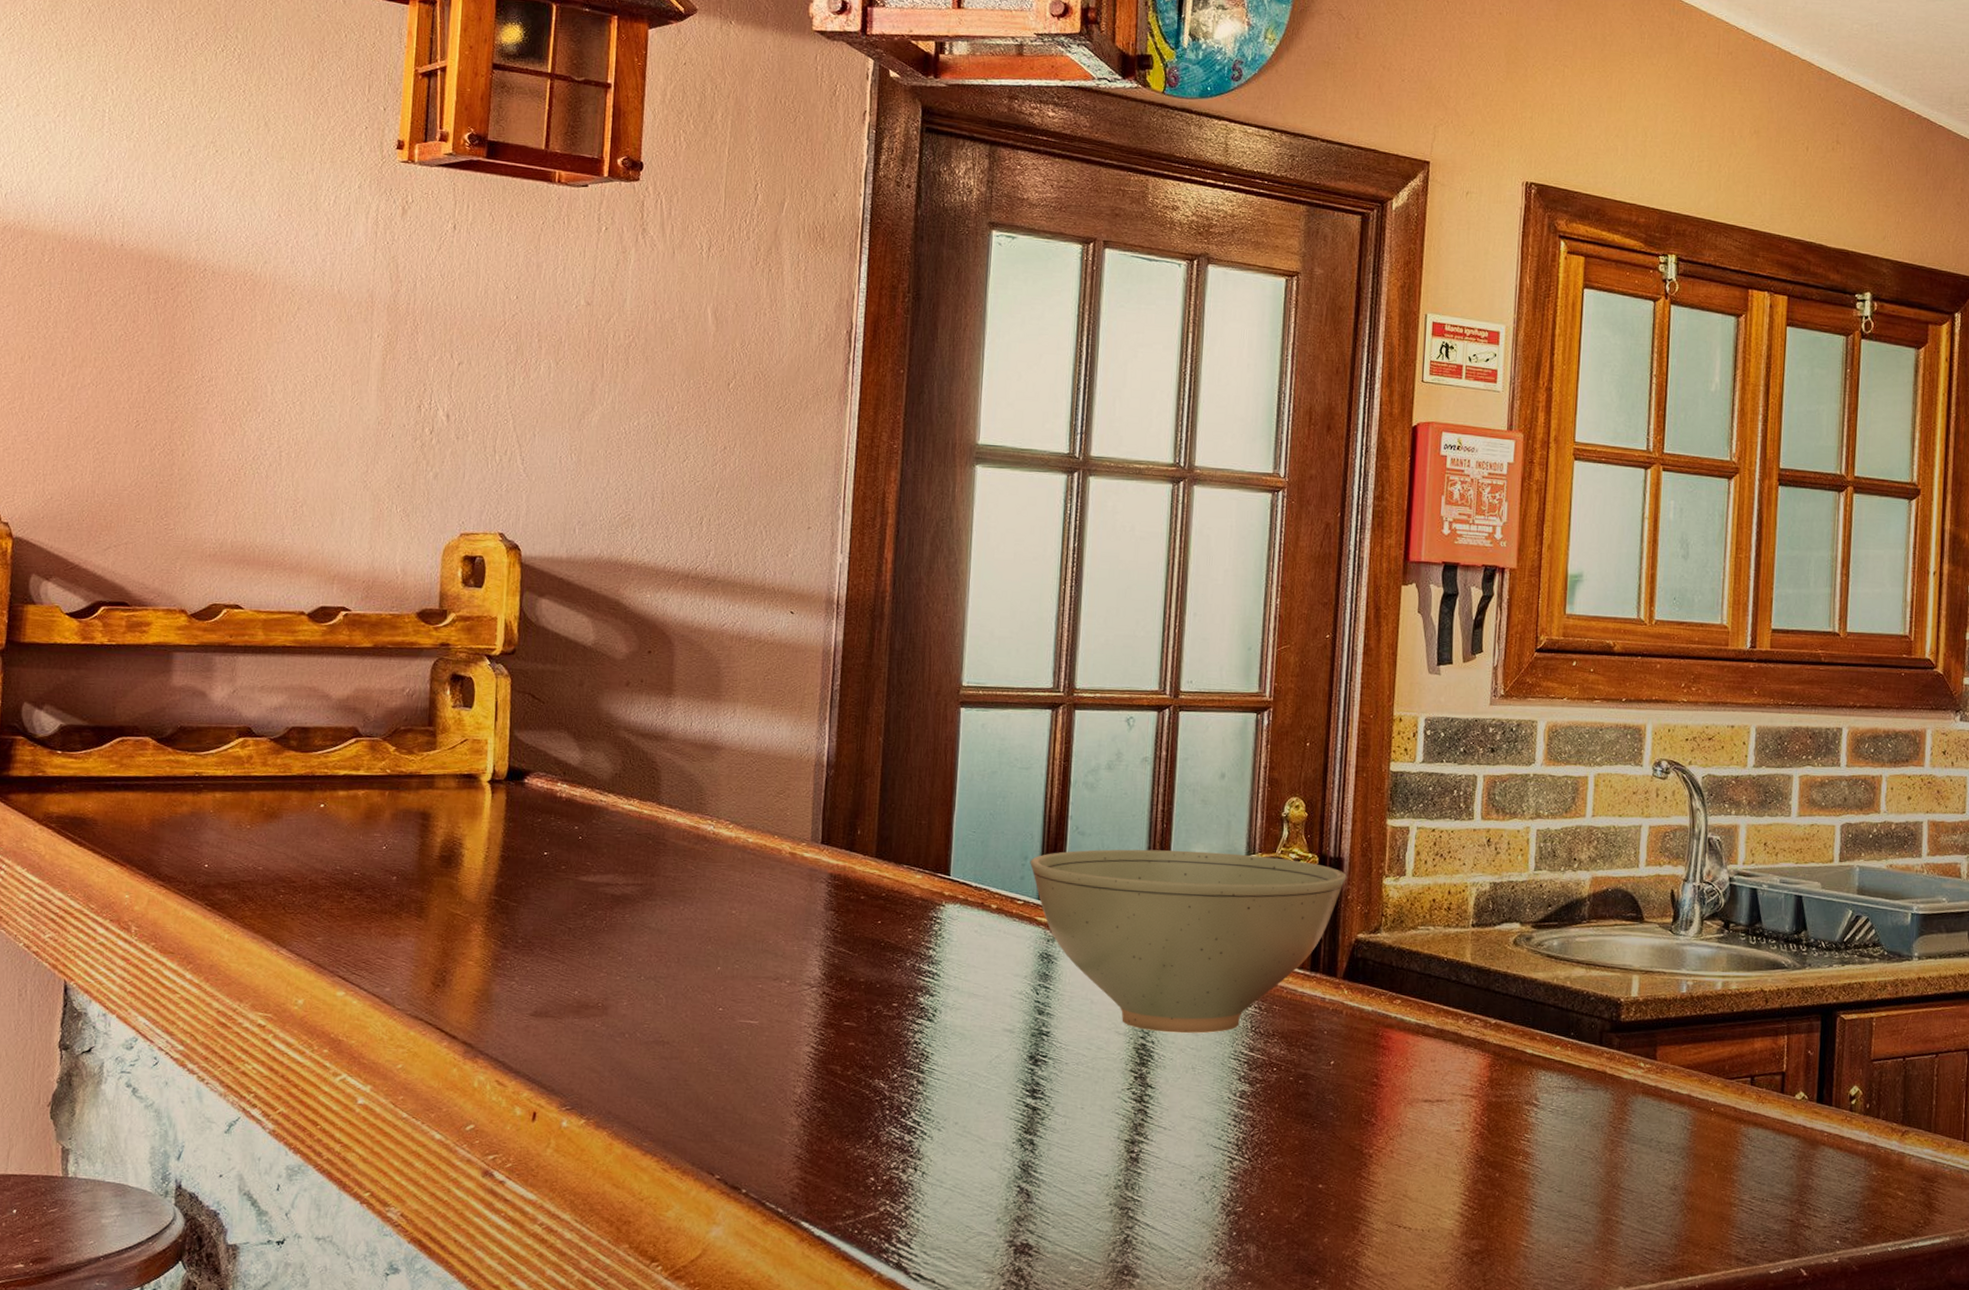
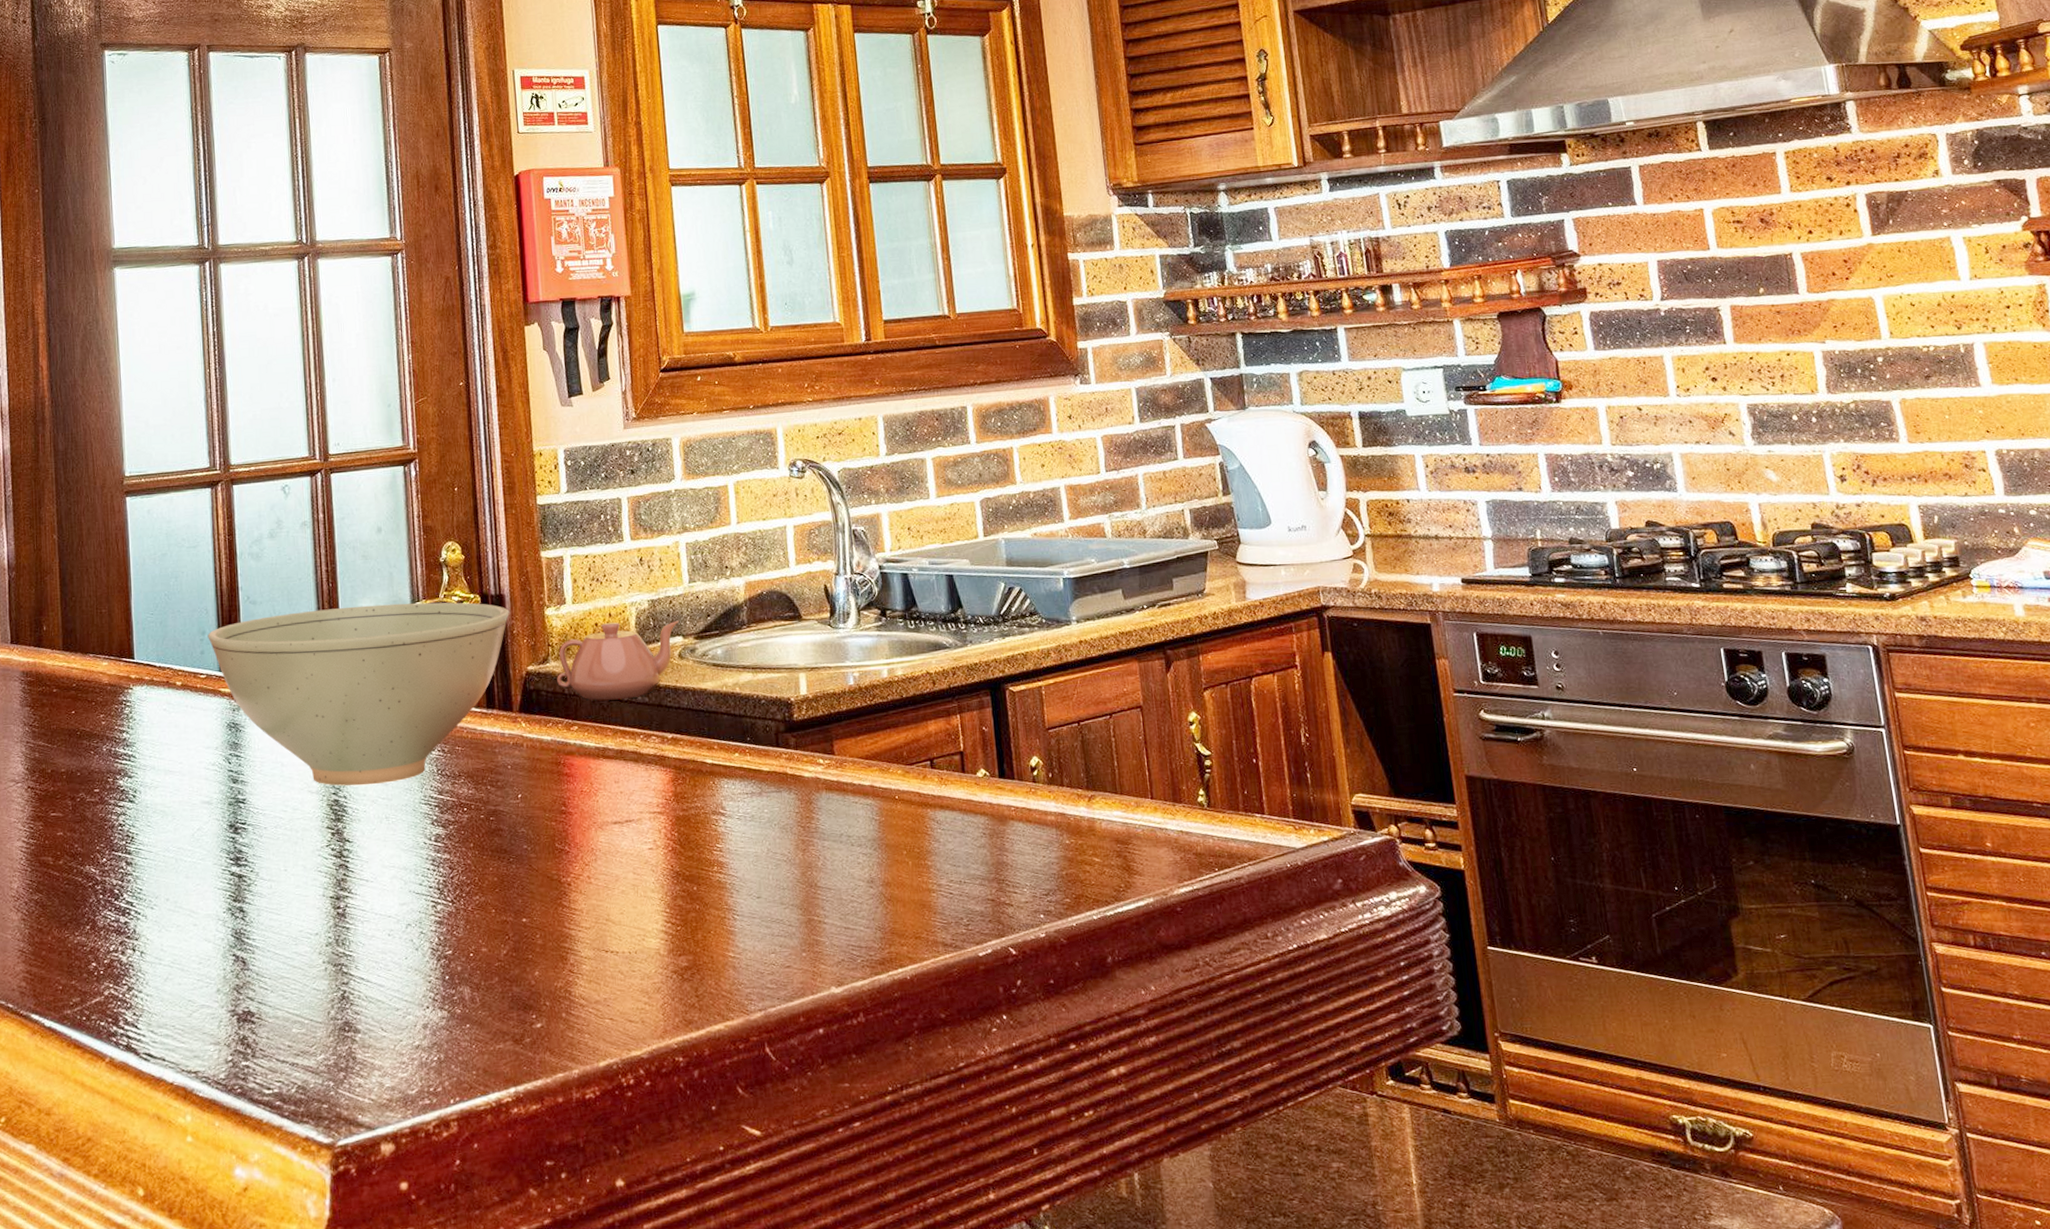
teapot: none [1386,899,1520,980] -> present [557,620,680,701]

